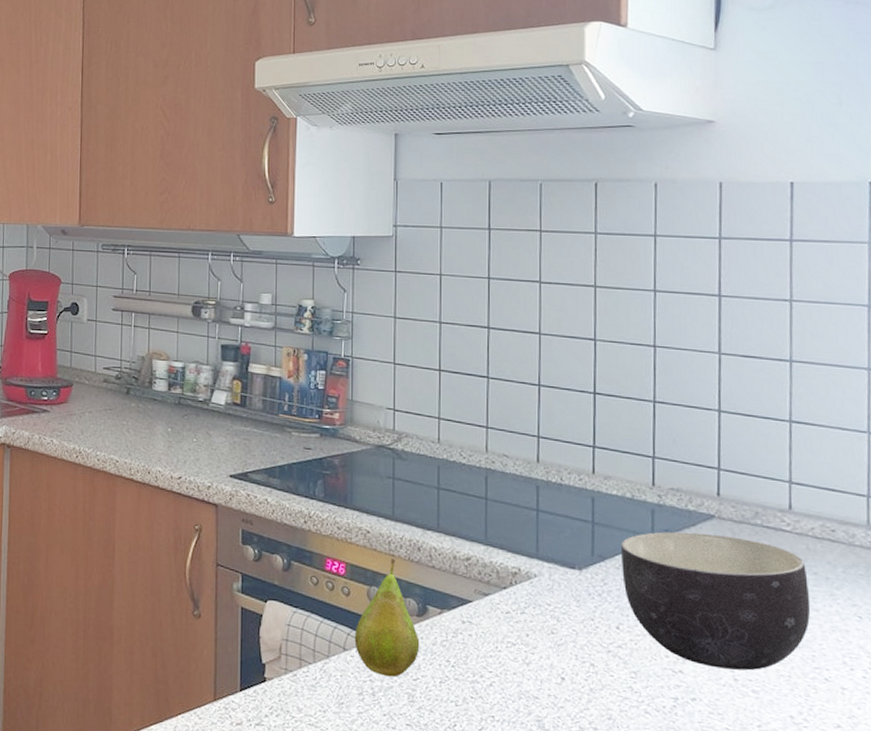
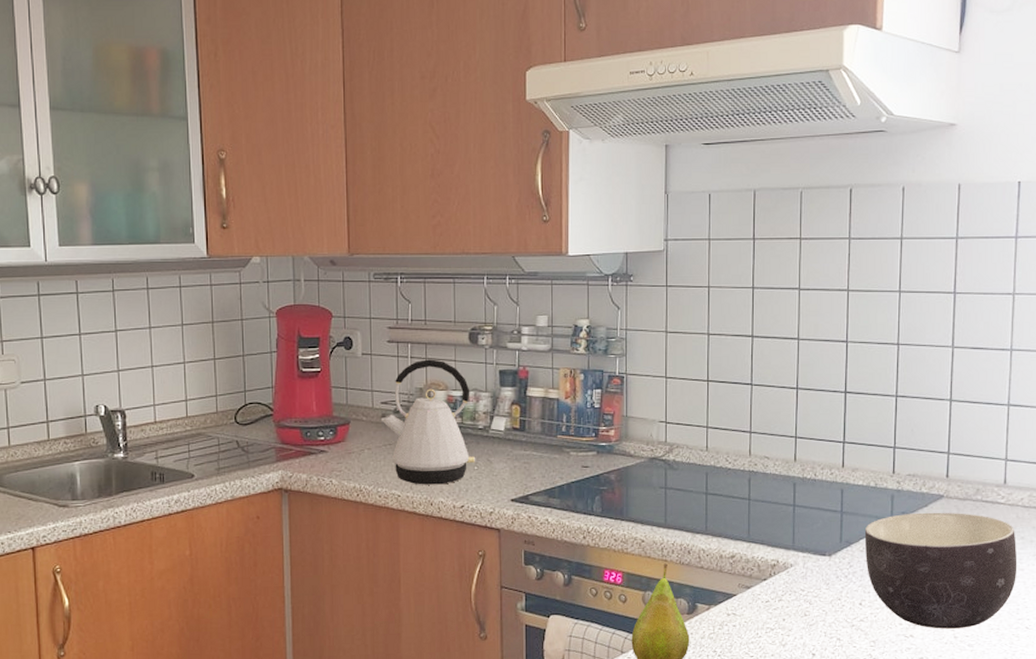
kettle: none [103,329,195,454] -> present [382,359,476,485]

